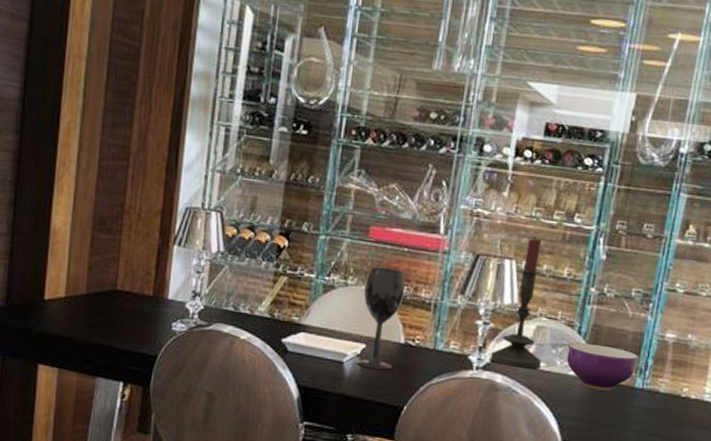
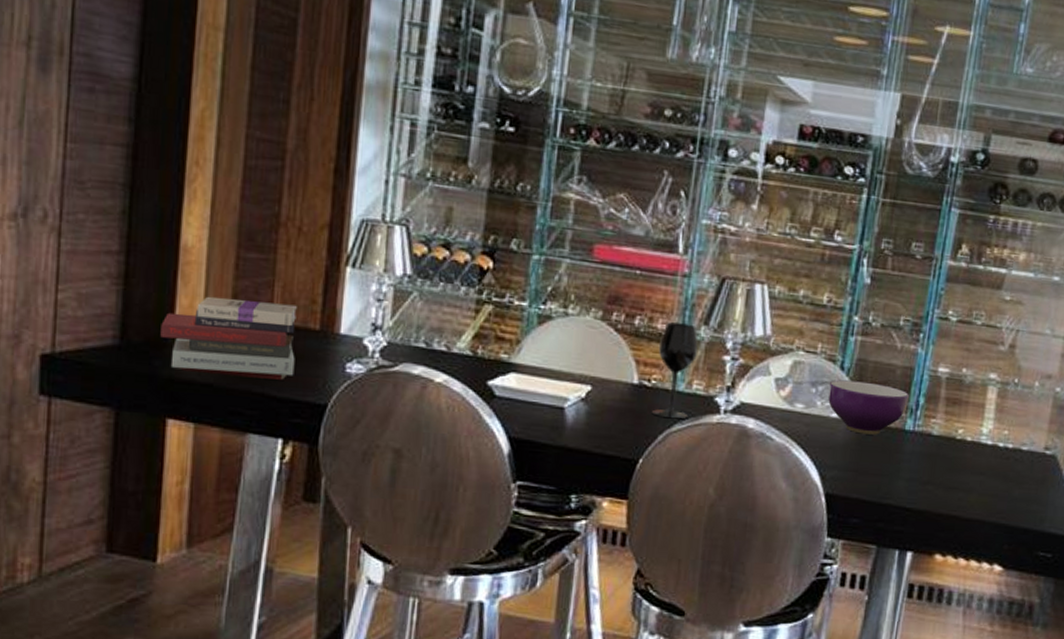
books: none [35,268,136,335] -> present [160,296,297,380]
wine glass: present [356,267,405,370] -> none [580,293,638,416]
wineglass: none [415,292,456,374] -> present [651,322,699,419]
candle: present [490,236,542,369] -> none [739,257,799,412]

